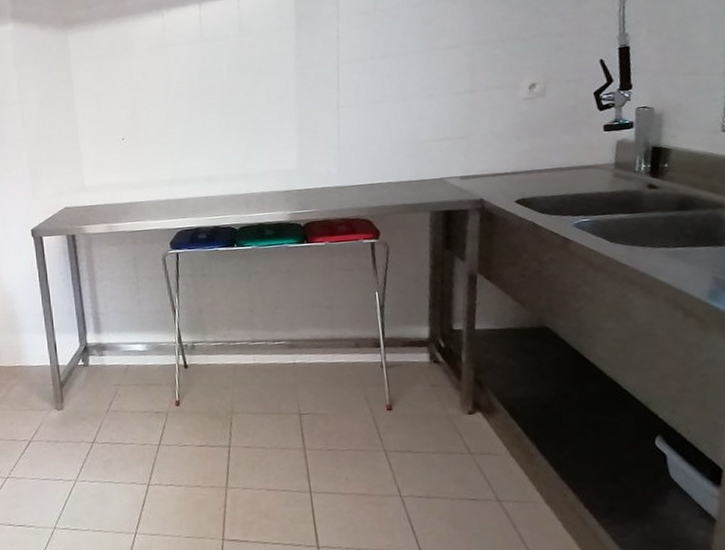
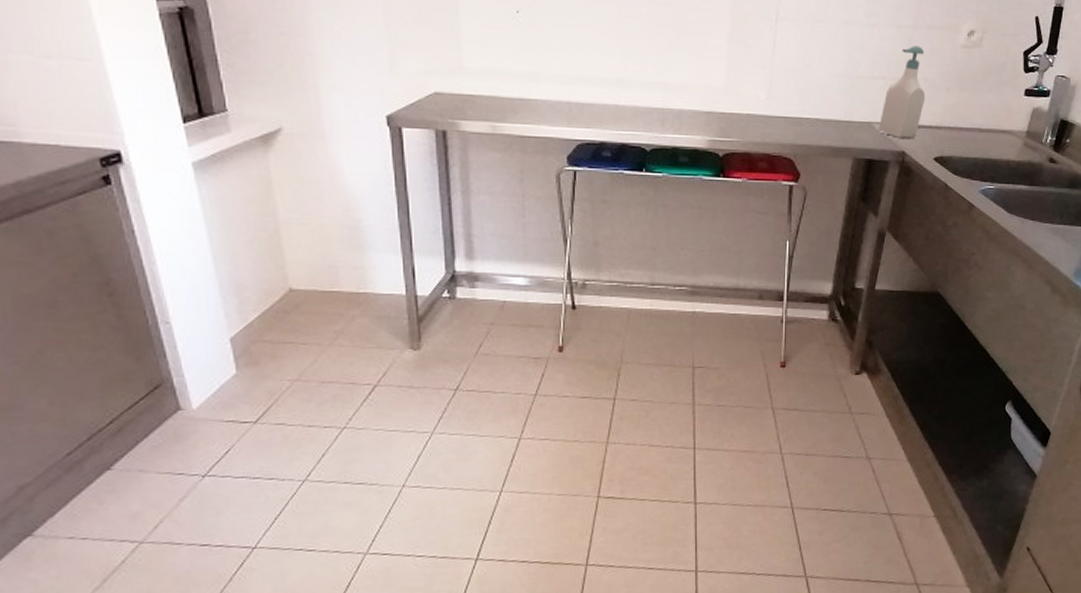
soap bottle: none [451,106,496,188] -> present [878,46,926,138]

